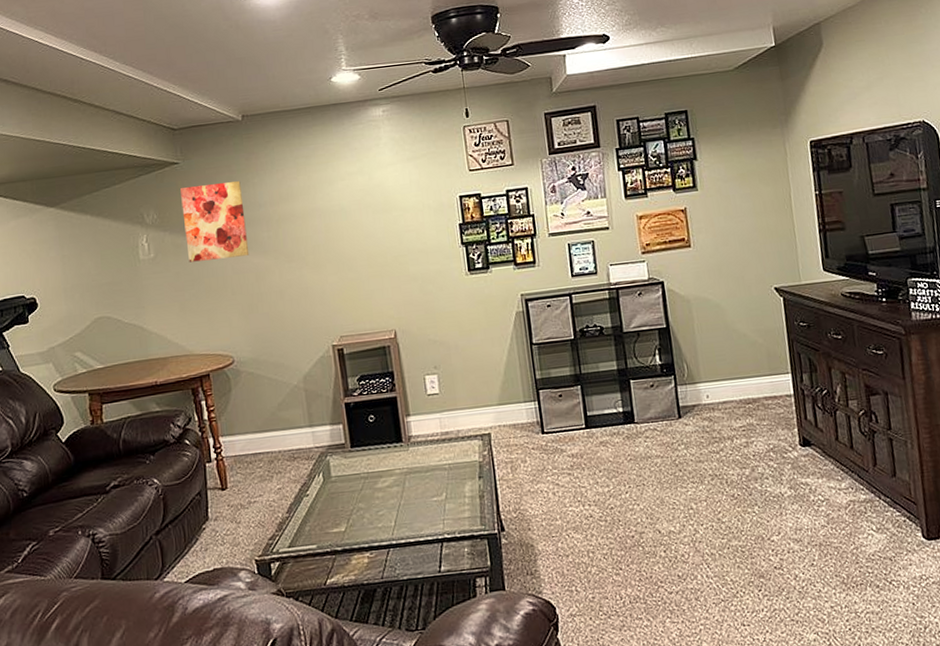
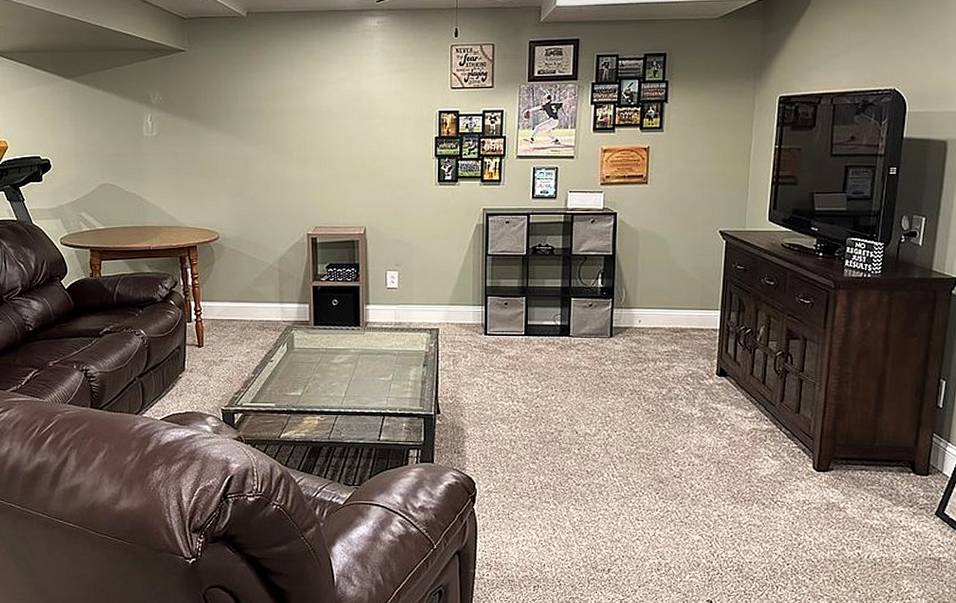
wall art: present [180,181,250,263] -> none [185,74,242,144]

